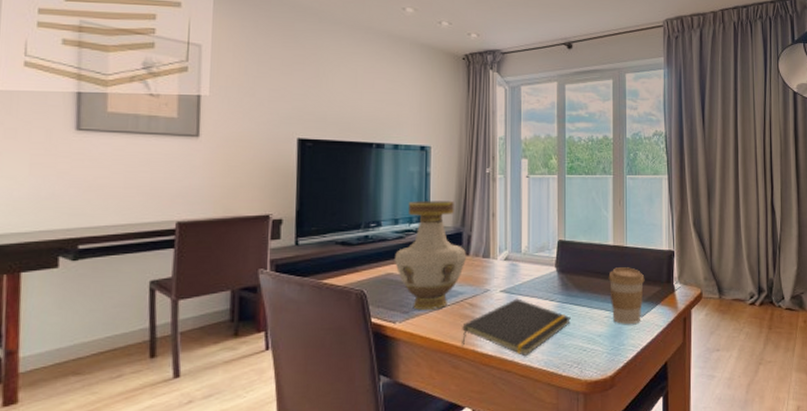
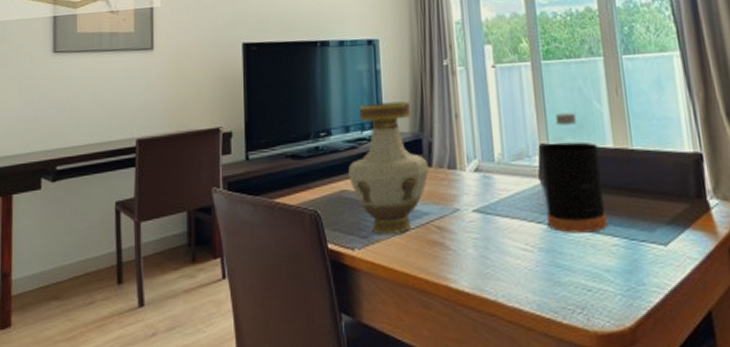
notepad: present [462,298,571,356] -> none [430,220,567,295]
bottle: none [559,217,603,309] -> present [541,113,608,234]
coffee cup: present [608,267,645,324] -> none [611,177,665,255]

